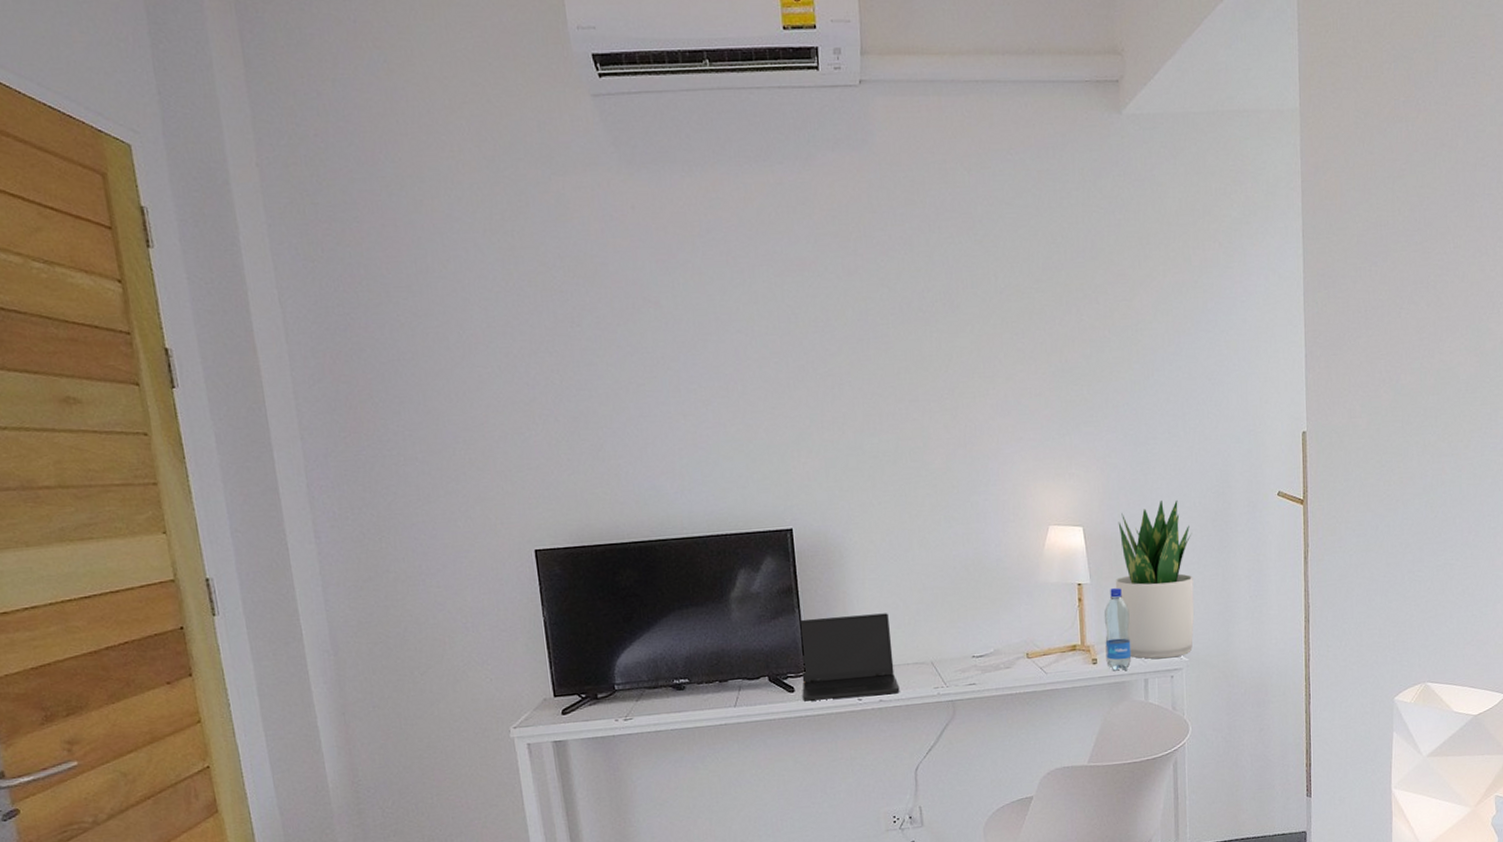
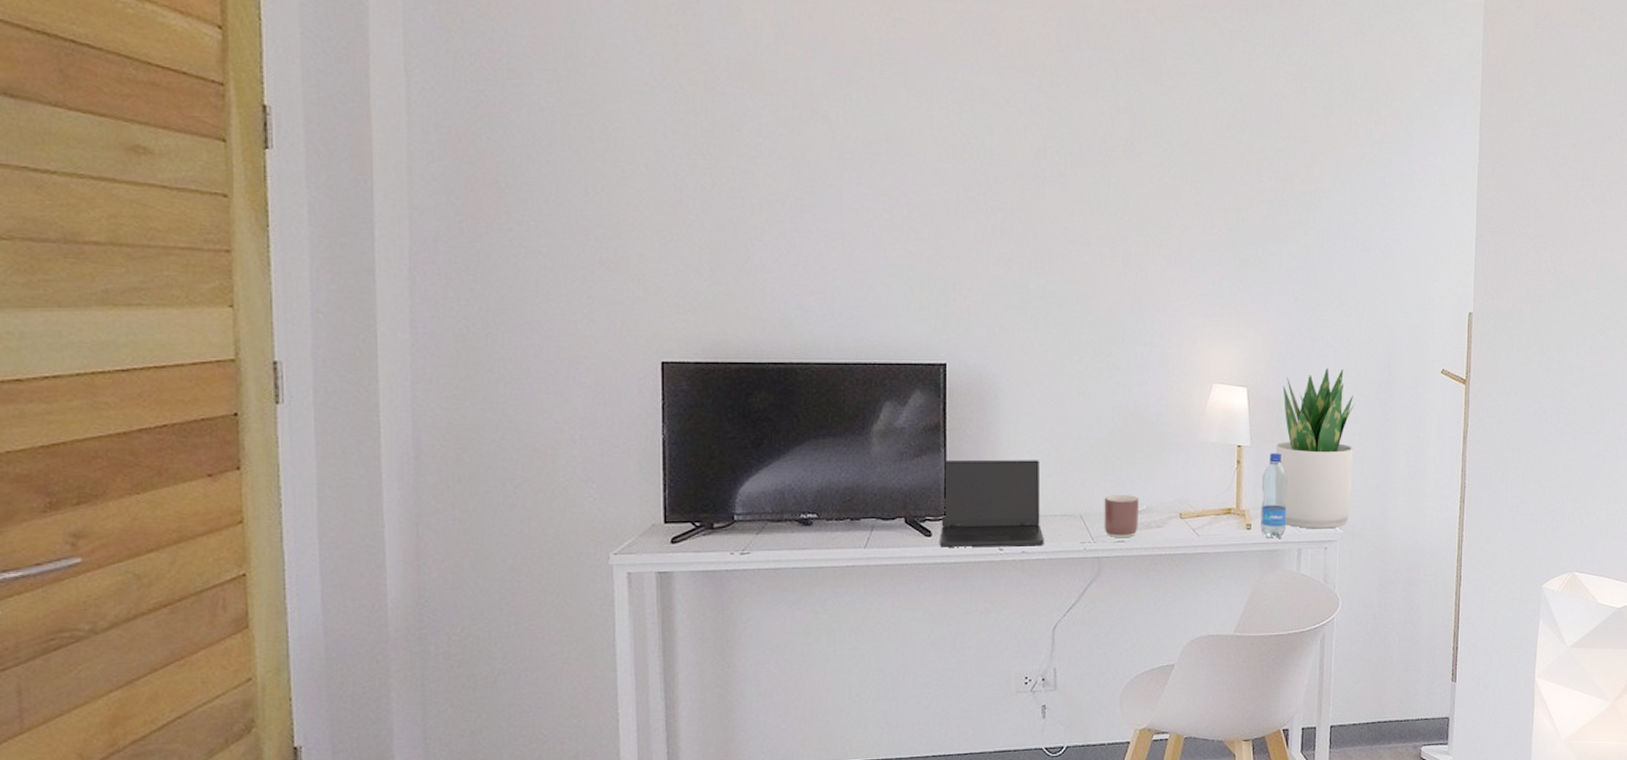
mug: none [953,639,988,681] -> present [1104,495,1139,538]

